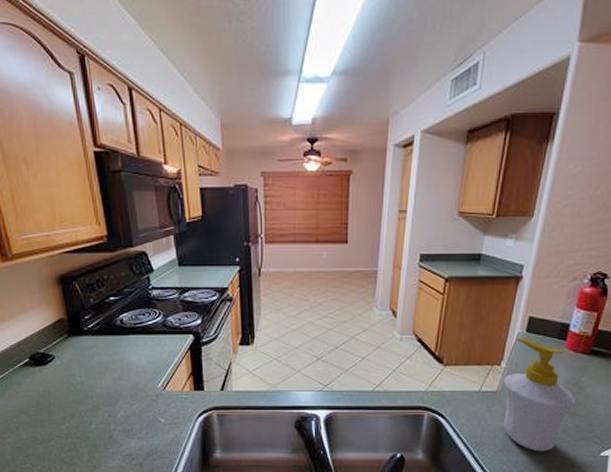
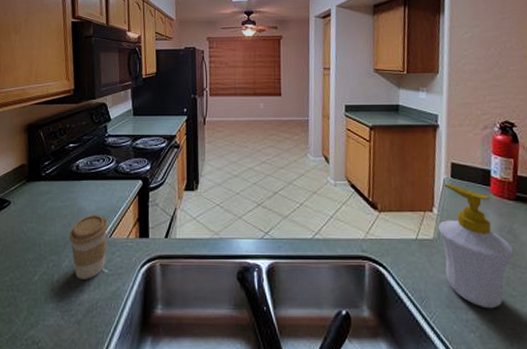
coffee cup: none [121,369,161,428] -> present [68,214,109,279]

